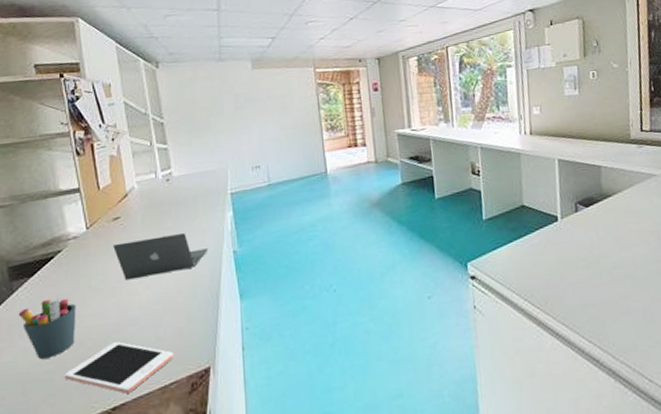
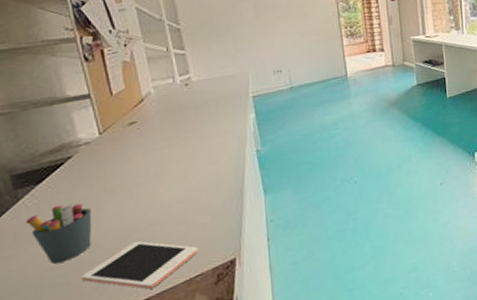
laptop: present [113,232,209,280] -> none [130,134,231,183]

